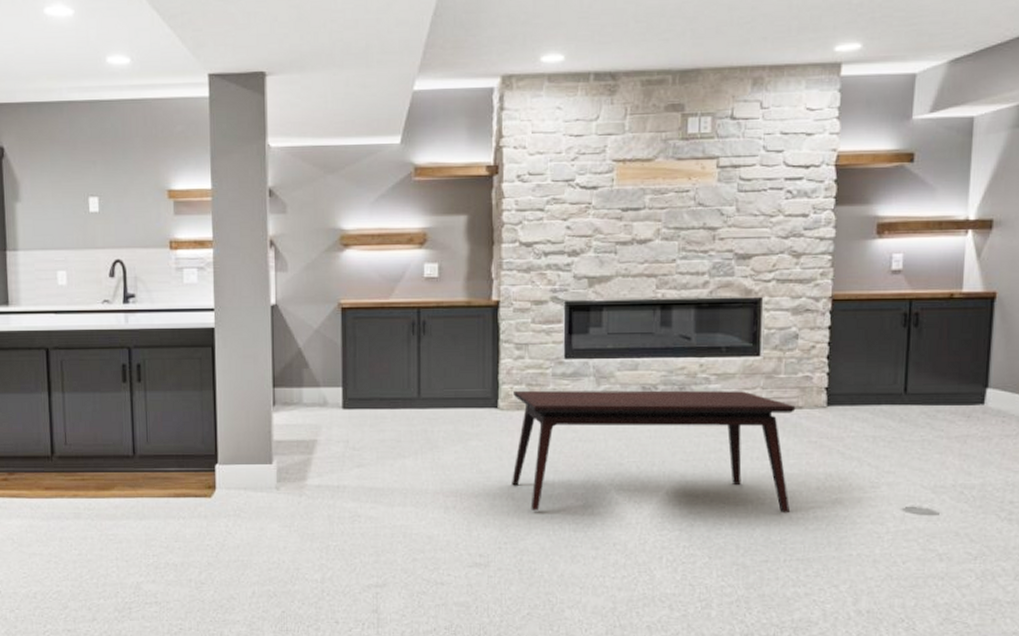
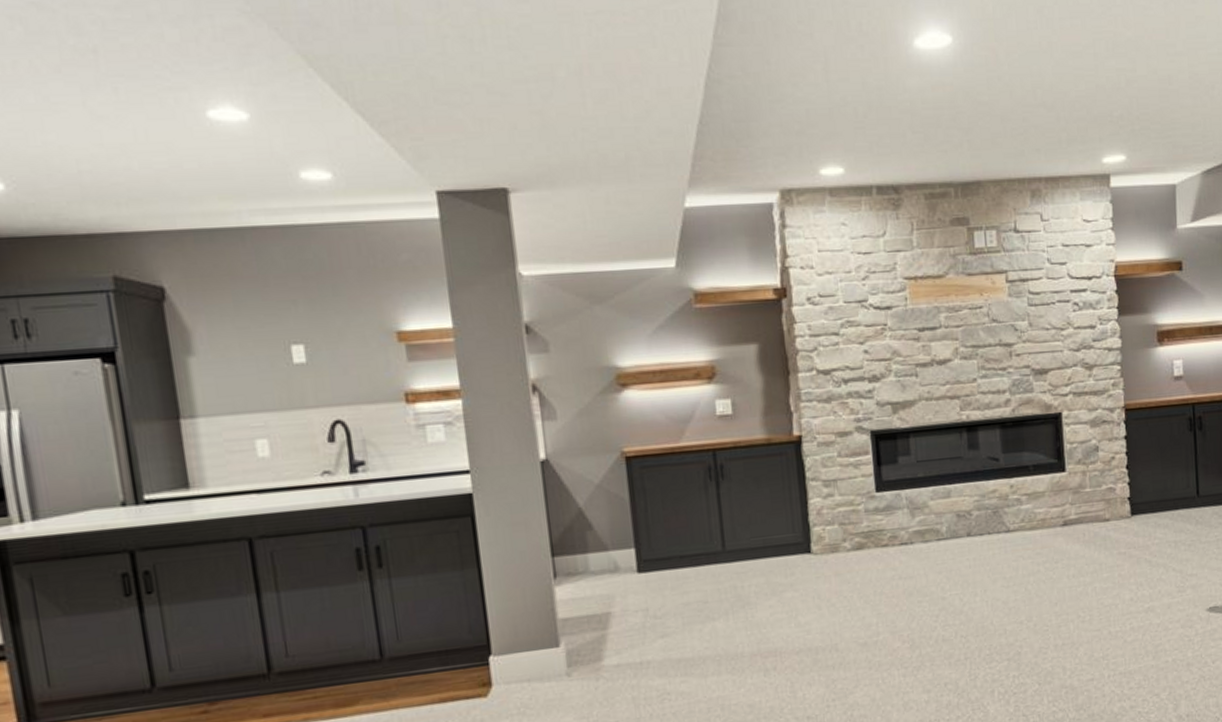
coffee table: present [512,390,796,513] -> none [826,508,1108,660]

